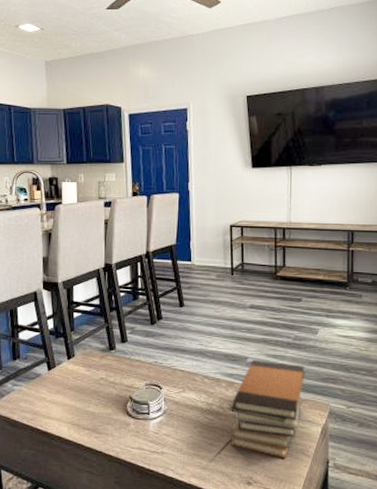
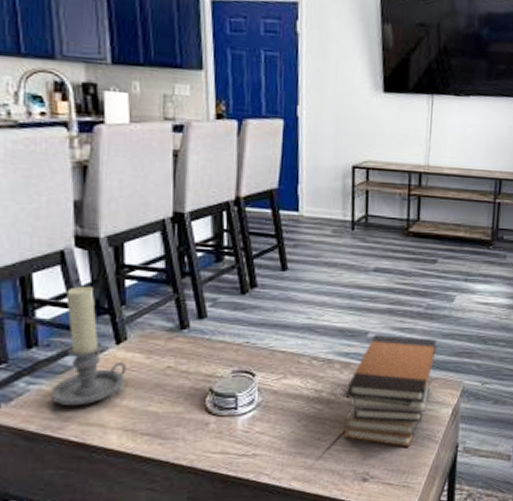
candle holder: none [27,316,74,404] -> present [51,285,126,407]

